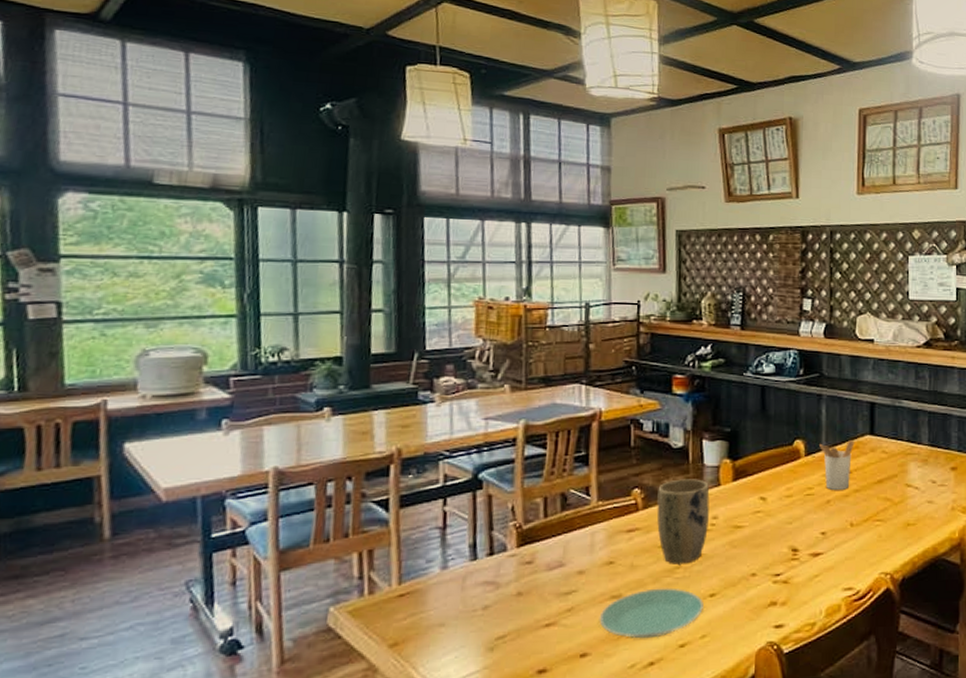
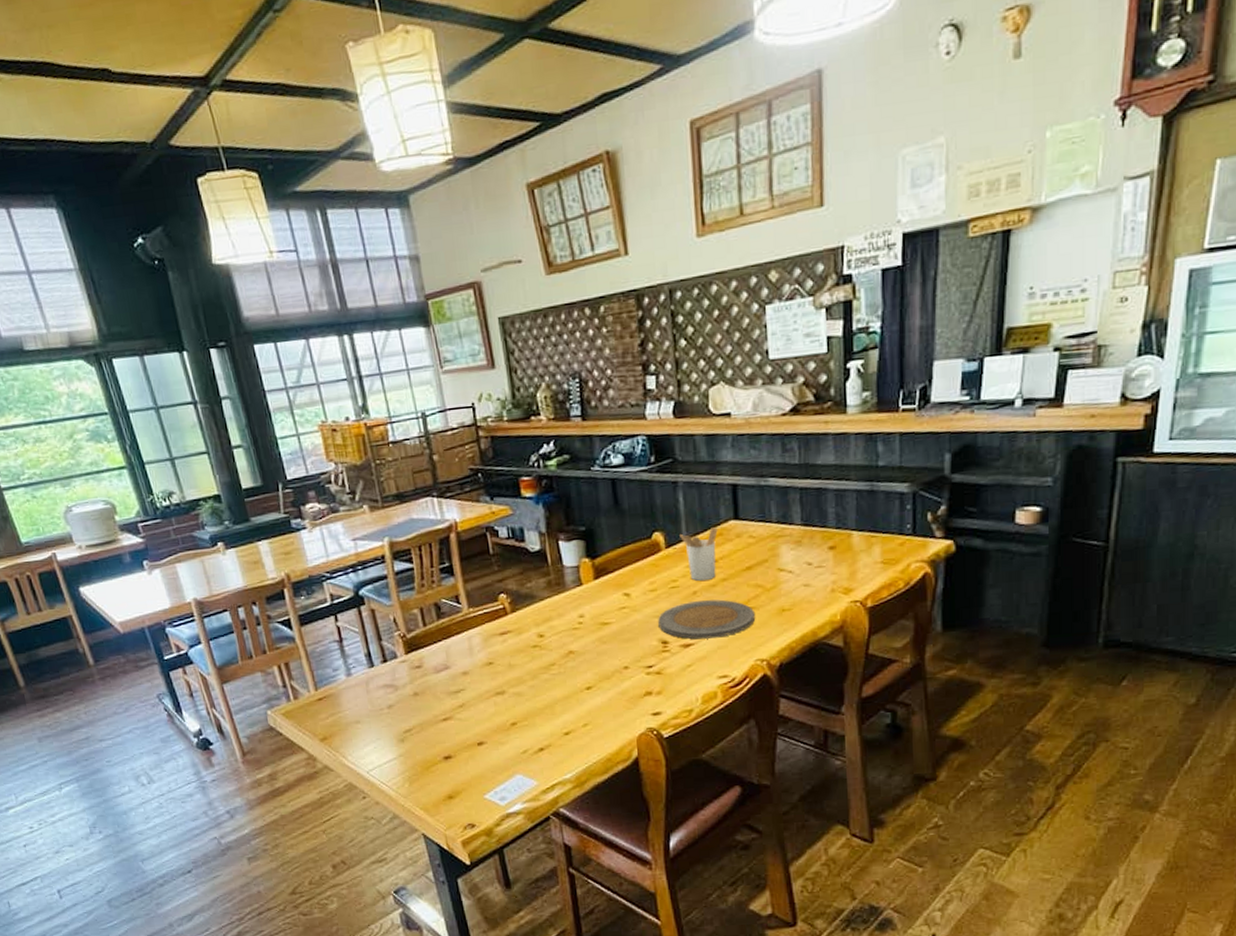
plate: present [599,588,704,639] -> none [488,683,582,729]
plant pot: present [657,479,710,564] -> none [522,580,576,662]
plate: none [791,510,883,549] -> present [658,599,756,639]

